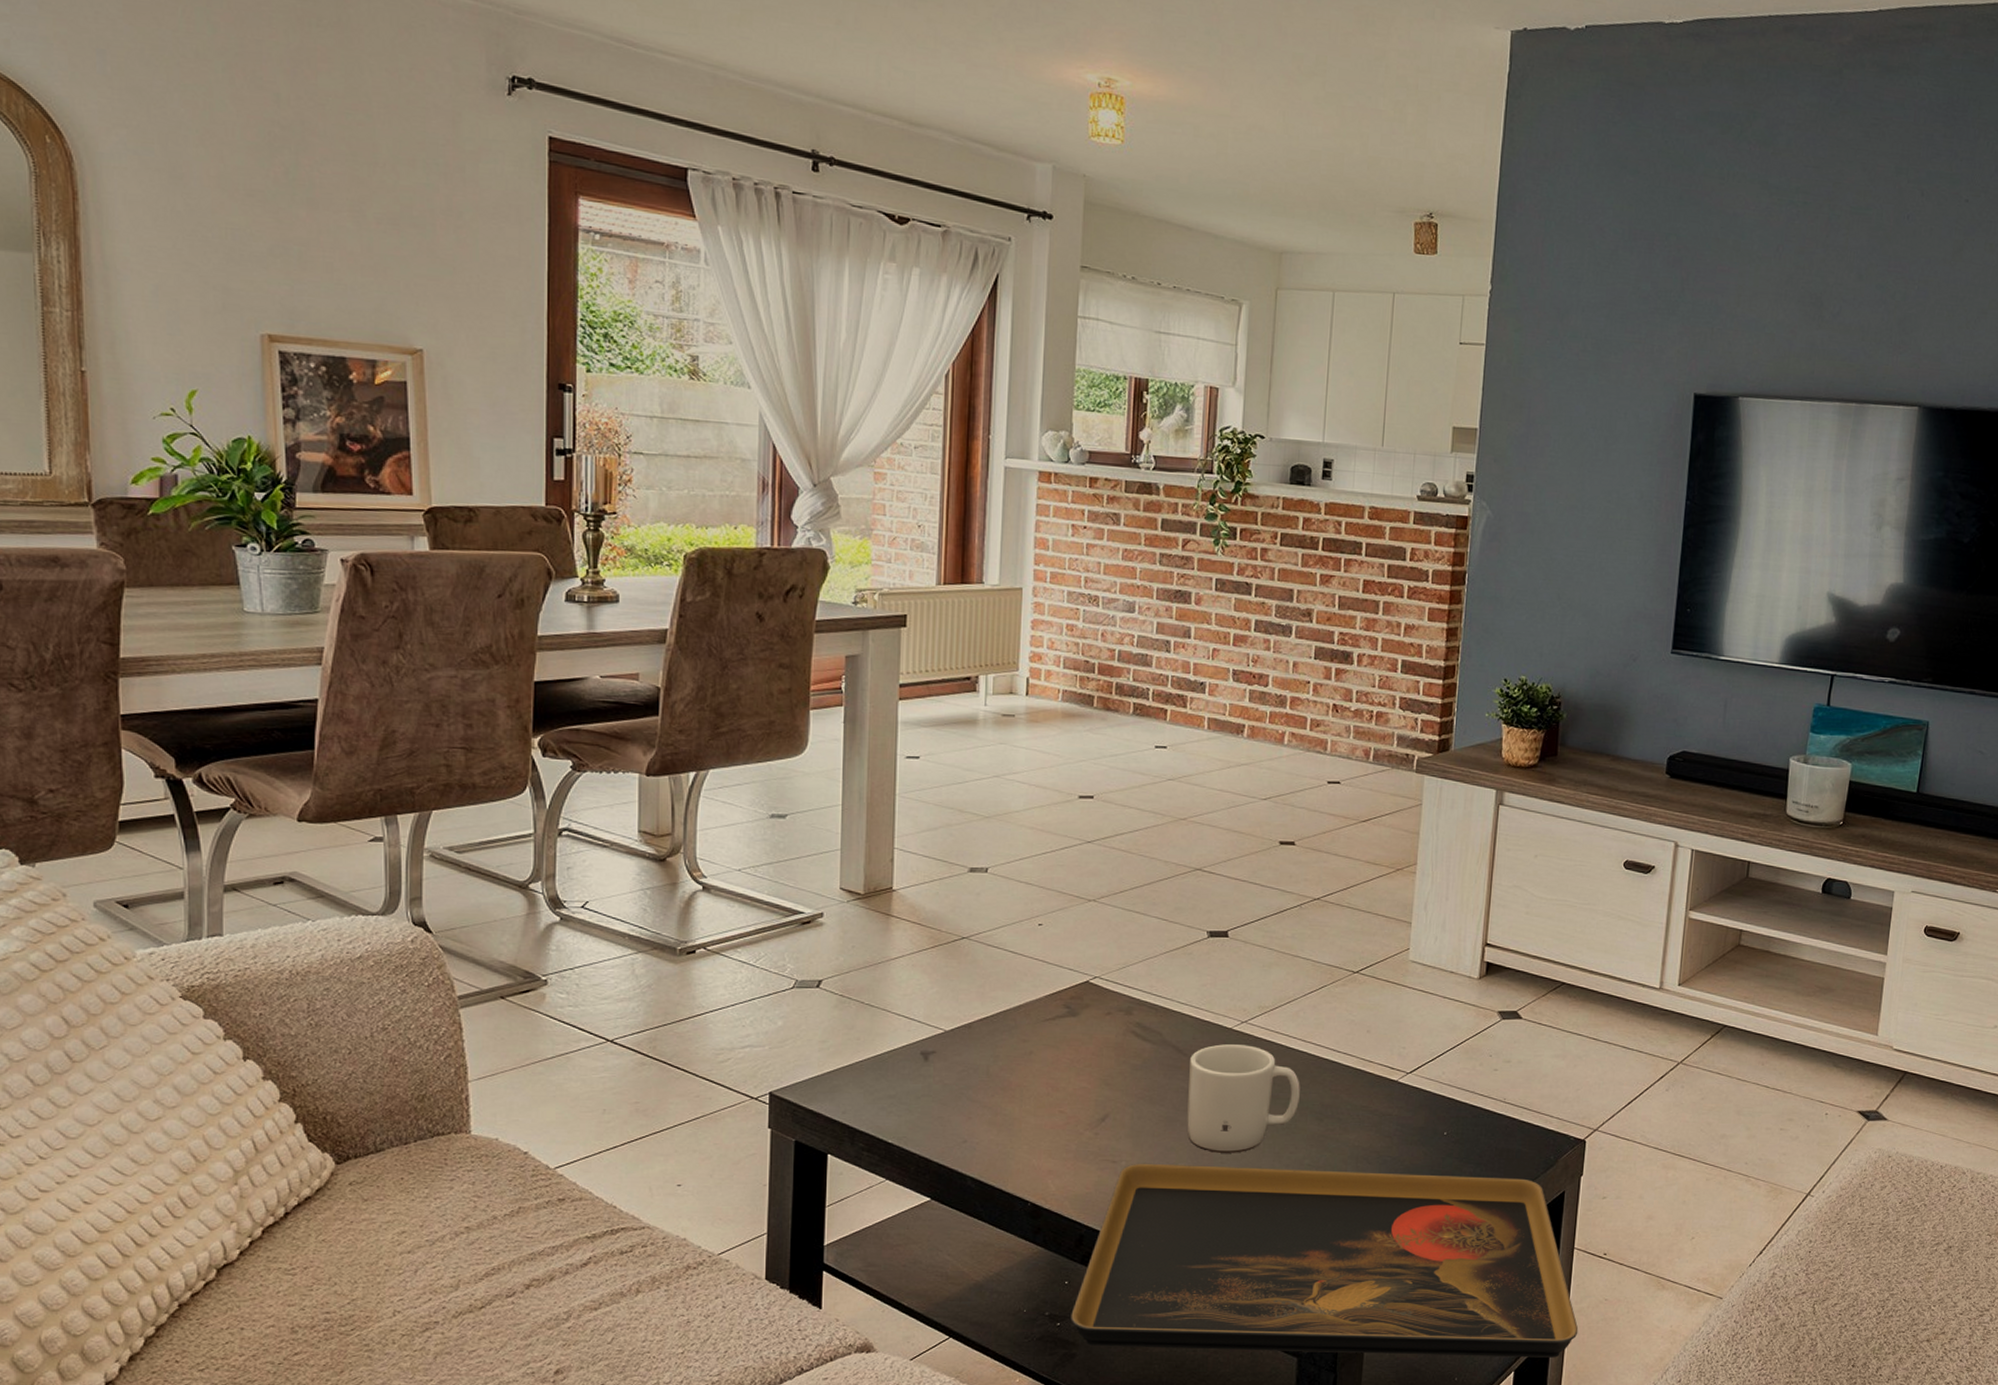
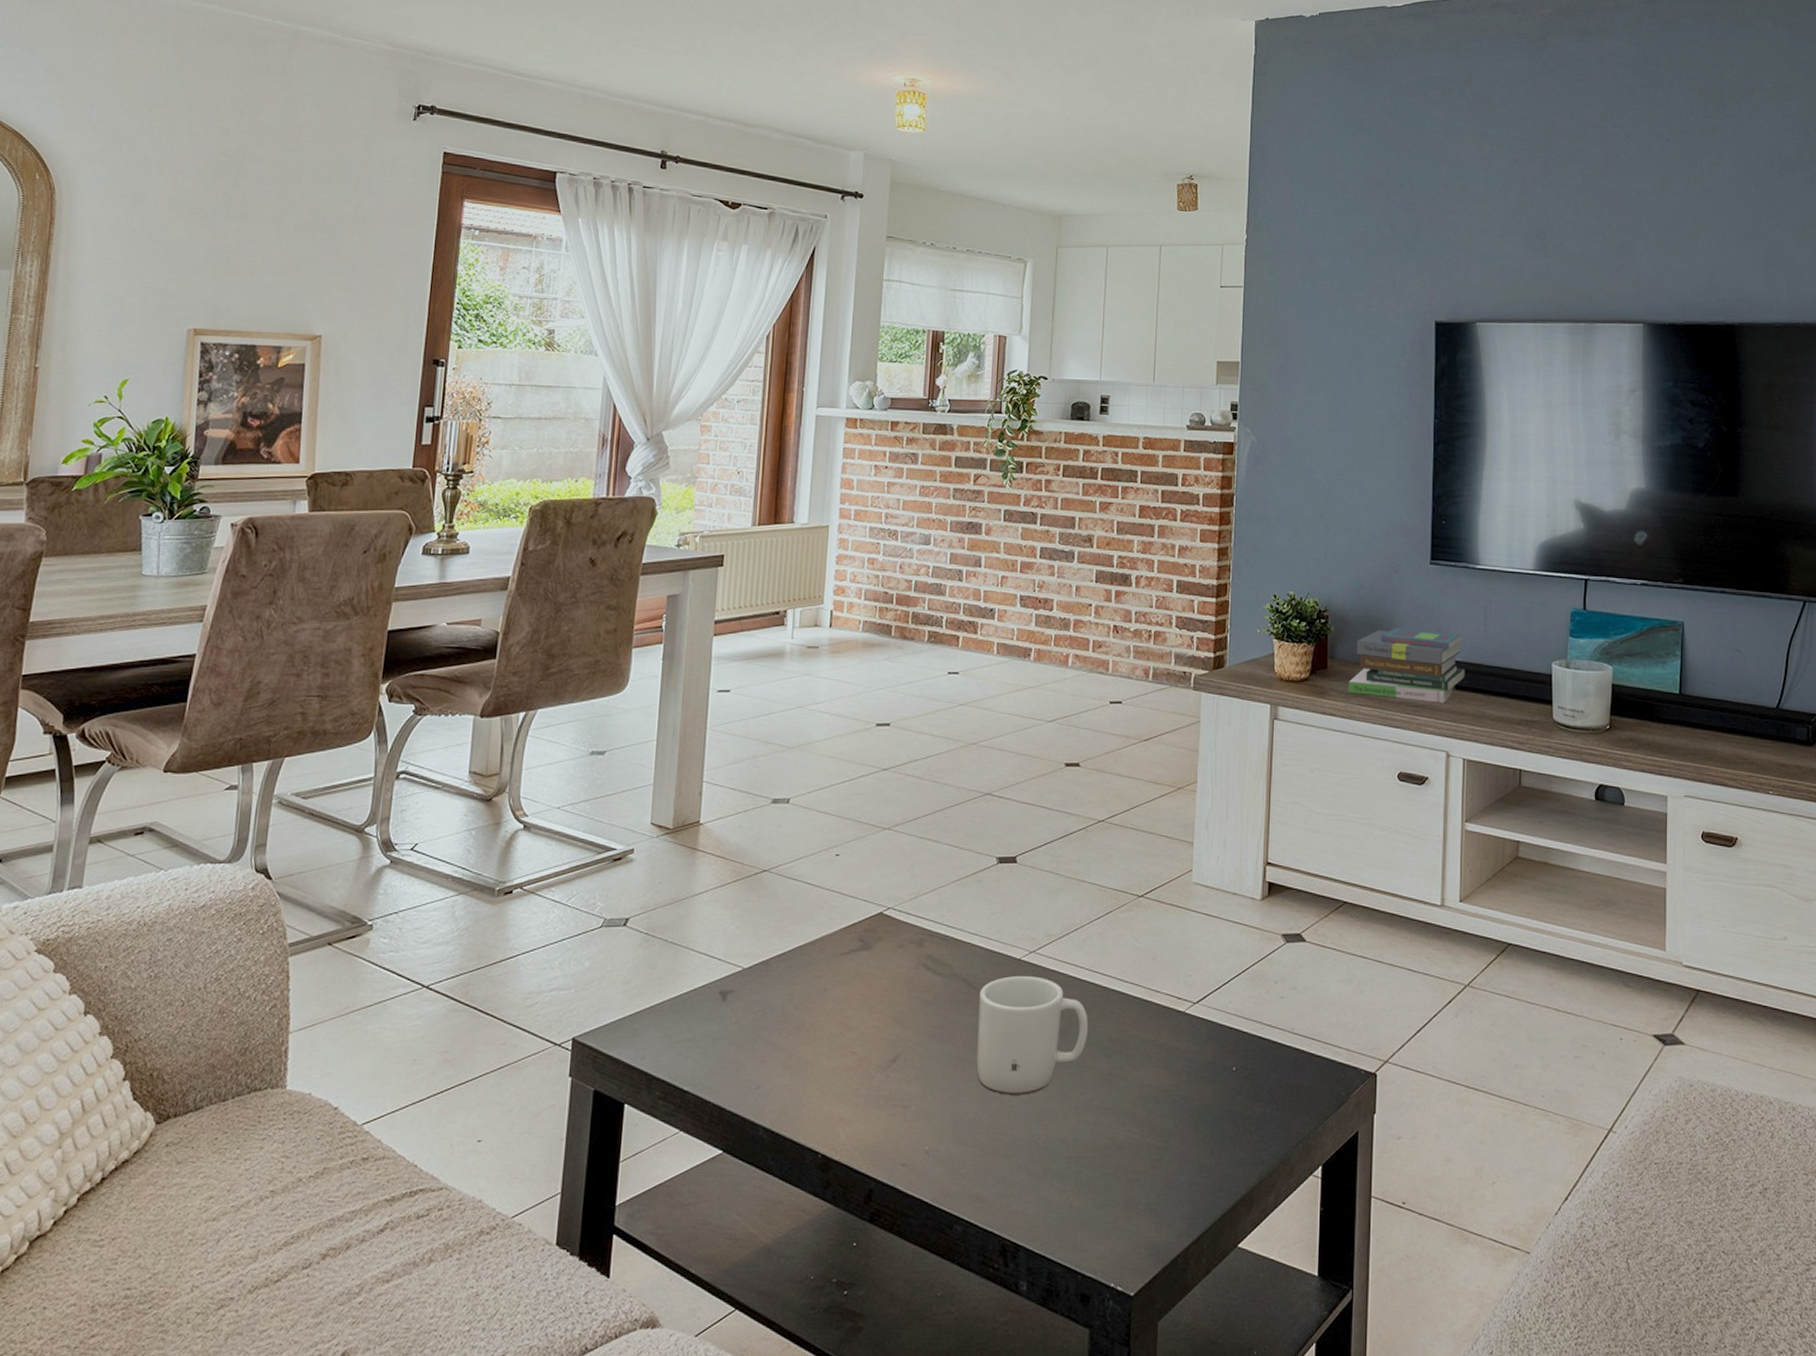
decorative tray: present [1071,1163,1579,1358] -> none [858,1107,1381,1326]
books: none [1577,717,1700,794] -> present [1348,628,1465,703]

